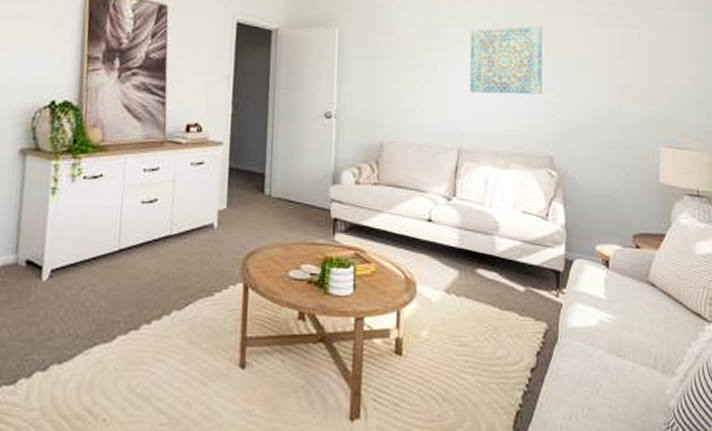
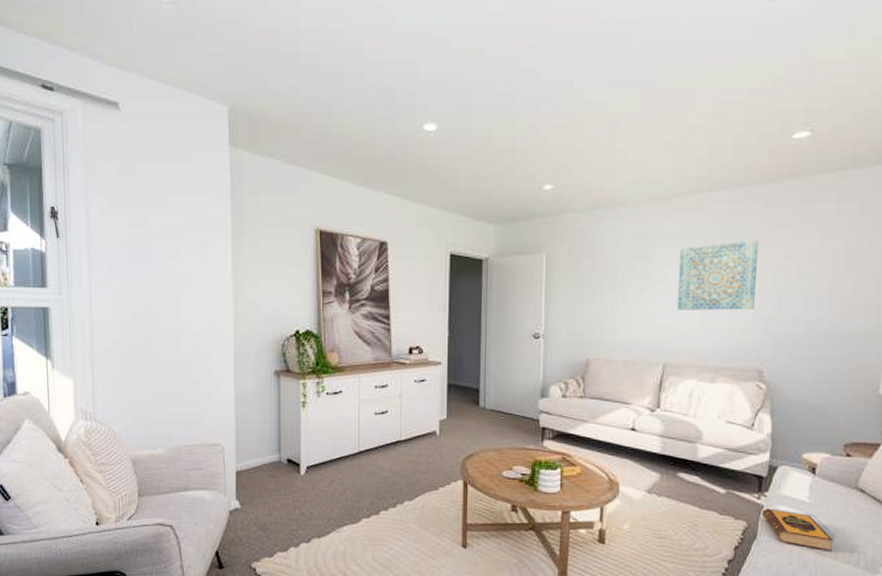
hardback book: none [561,307,630,353] -> present [762,508,833,551]

